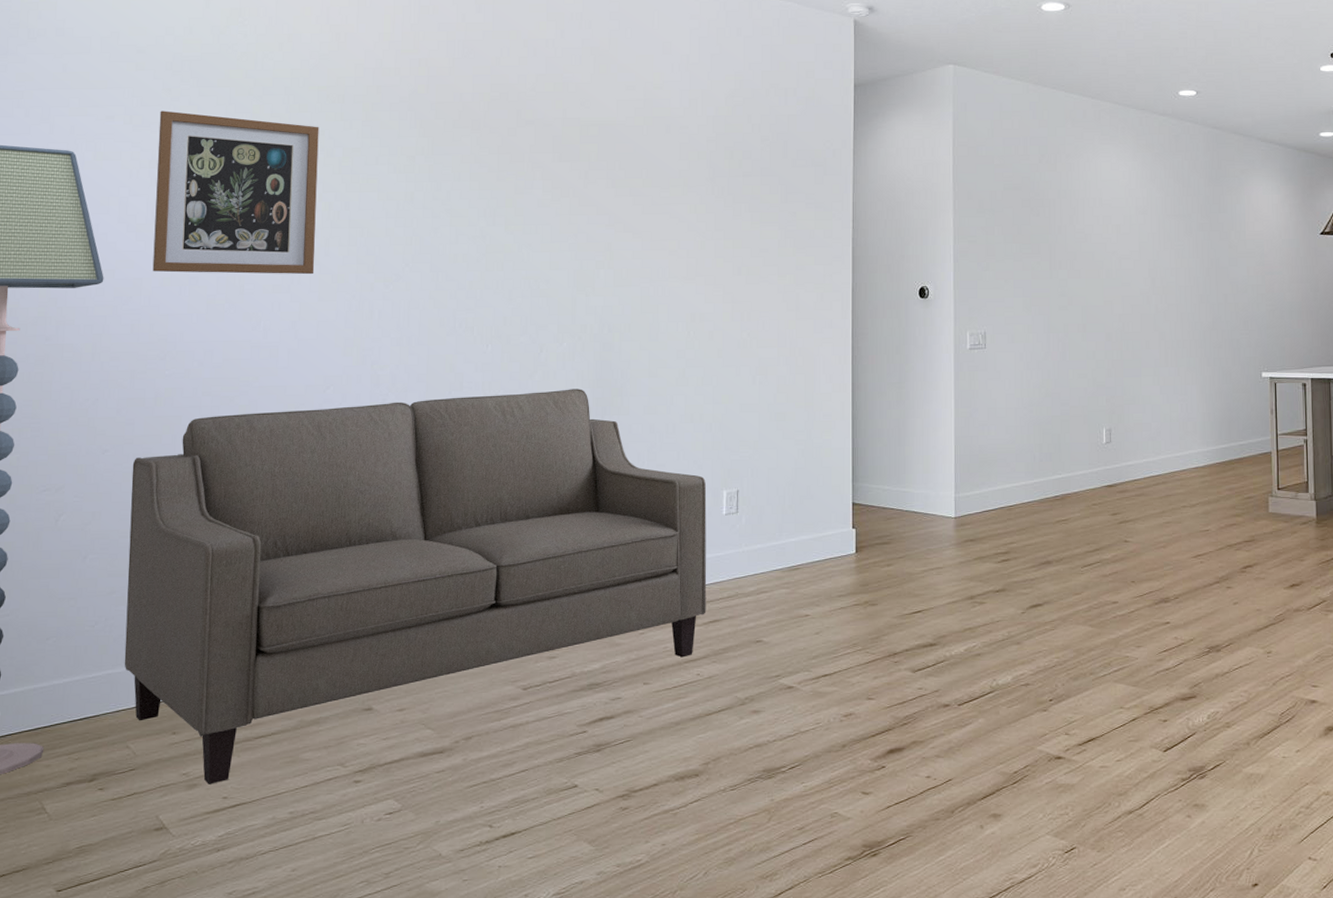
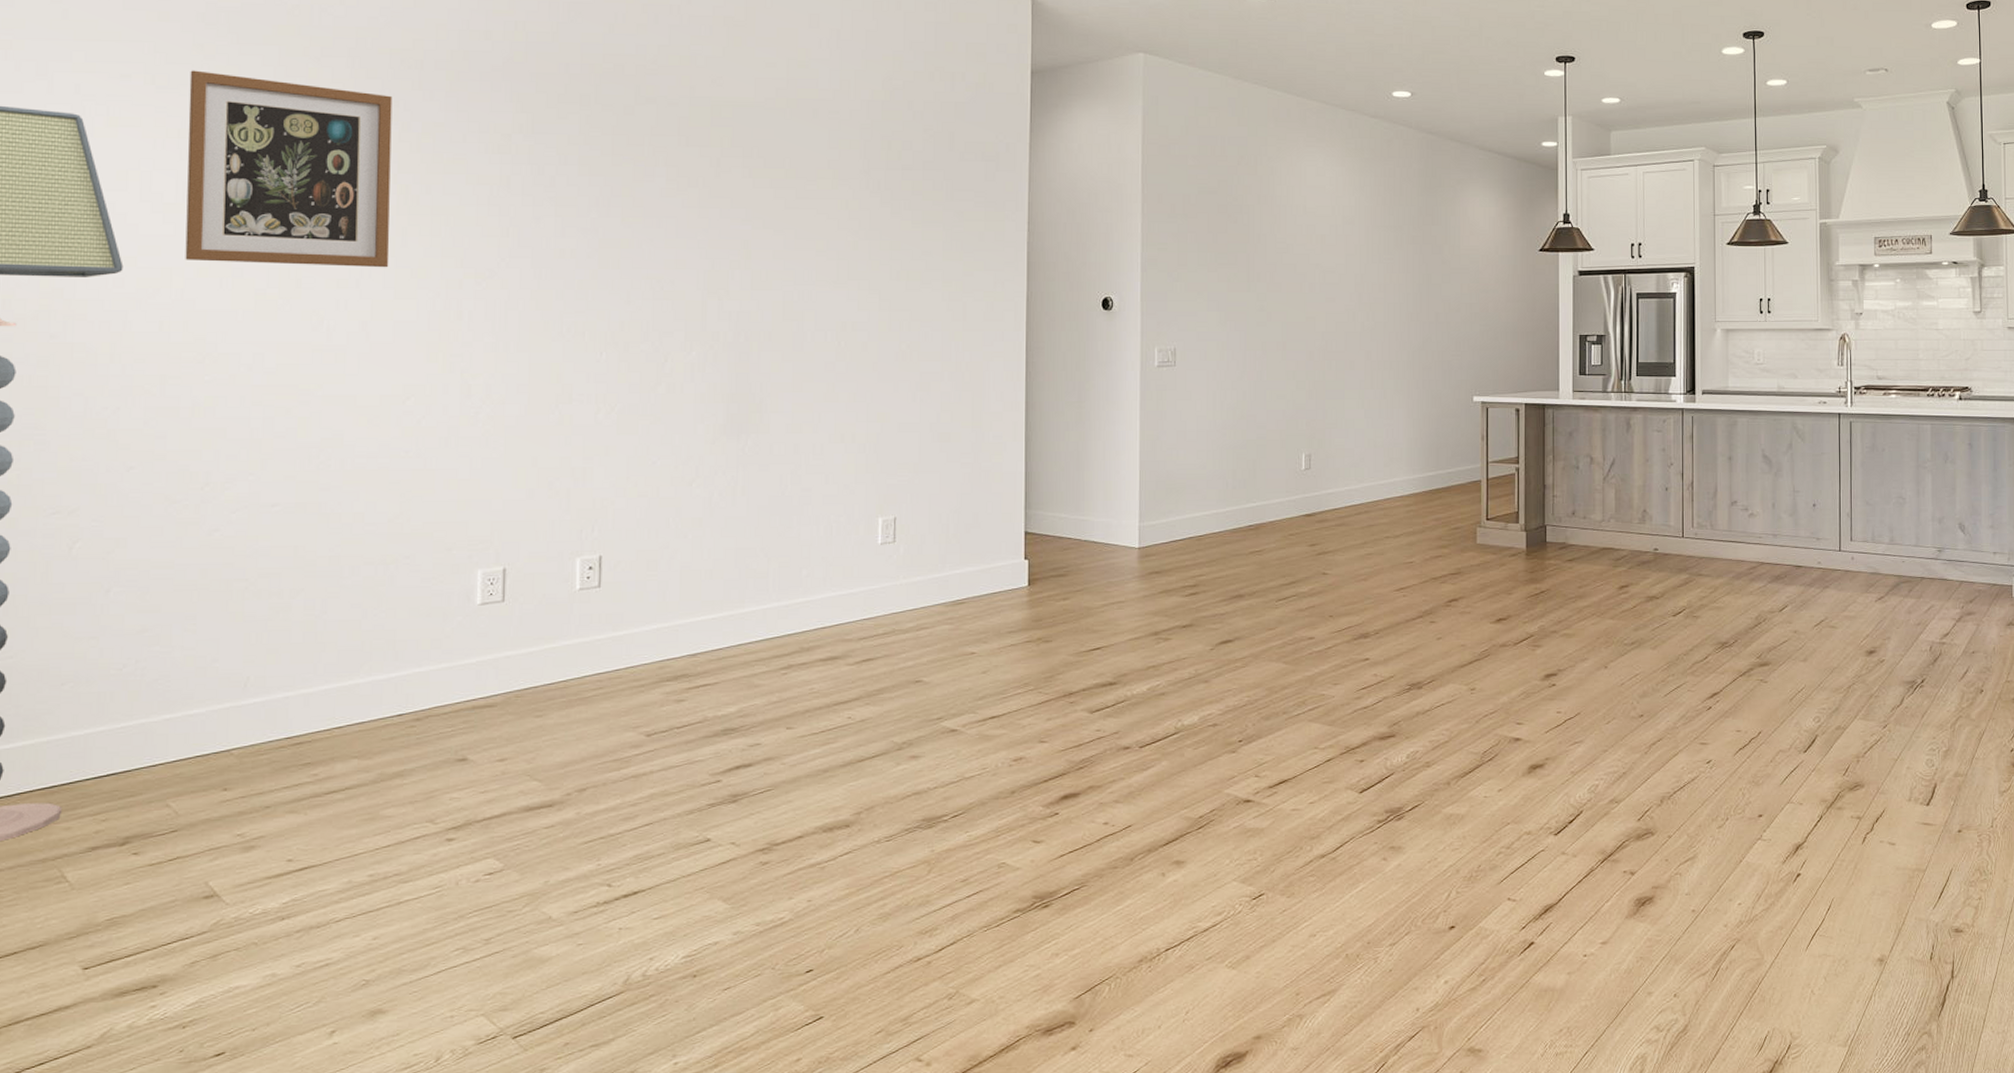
sofa: present [124,389,707,784] -> none [160,403,860,846]

